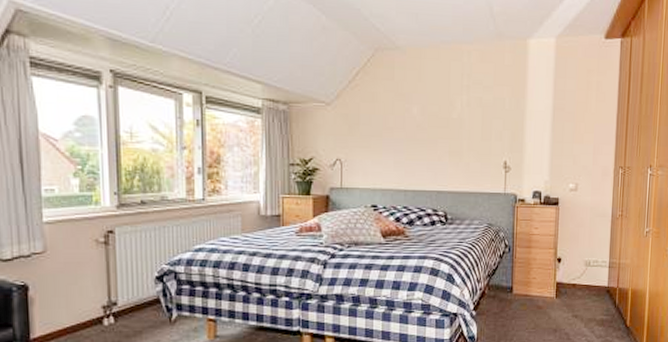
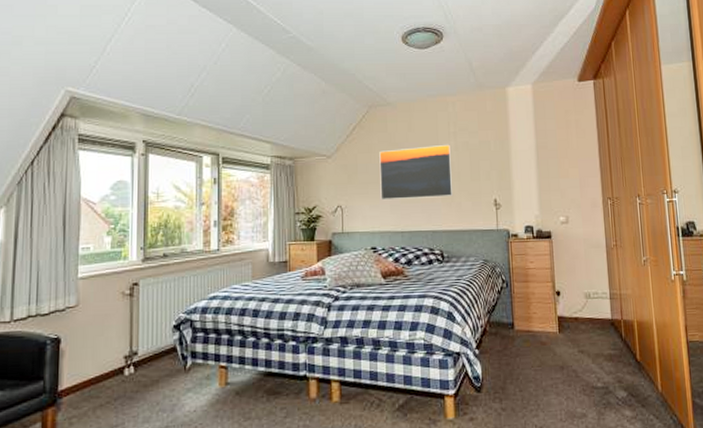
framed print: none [384,98,463,156] -> present [379,144,454,201]

